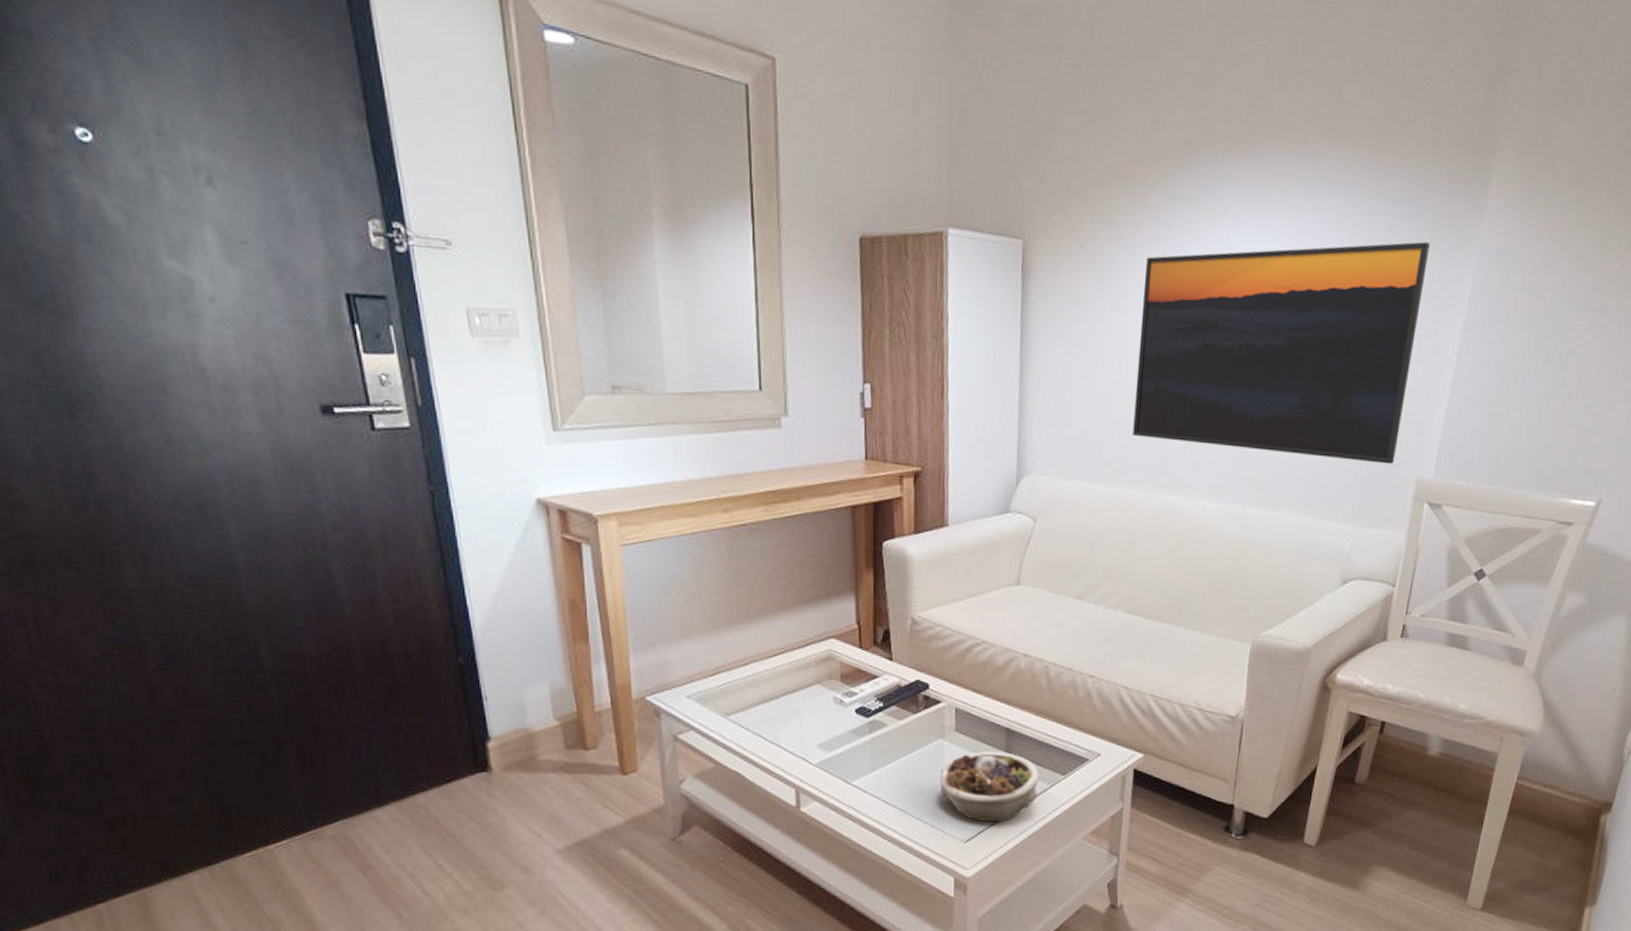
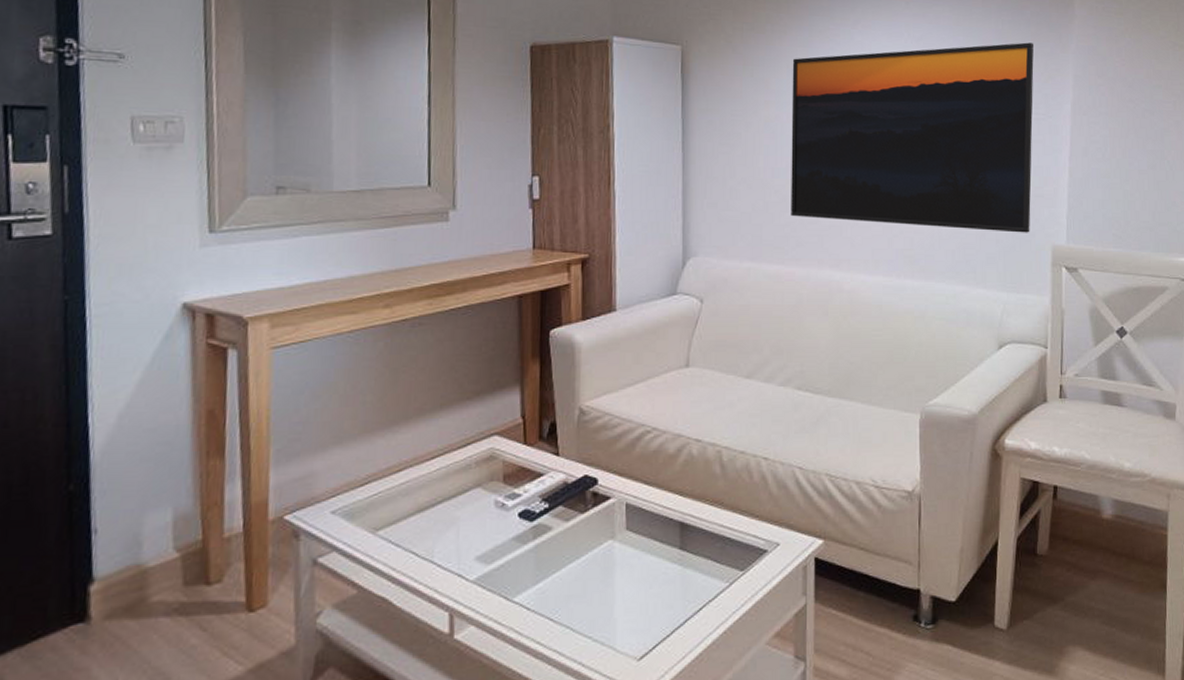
succulent planter: present [940,751,1039,823] -> none [610,549,717,634]

